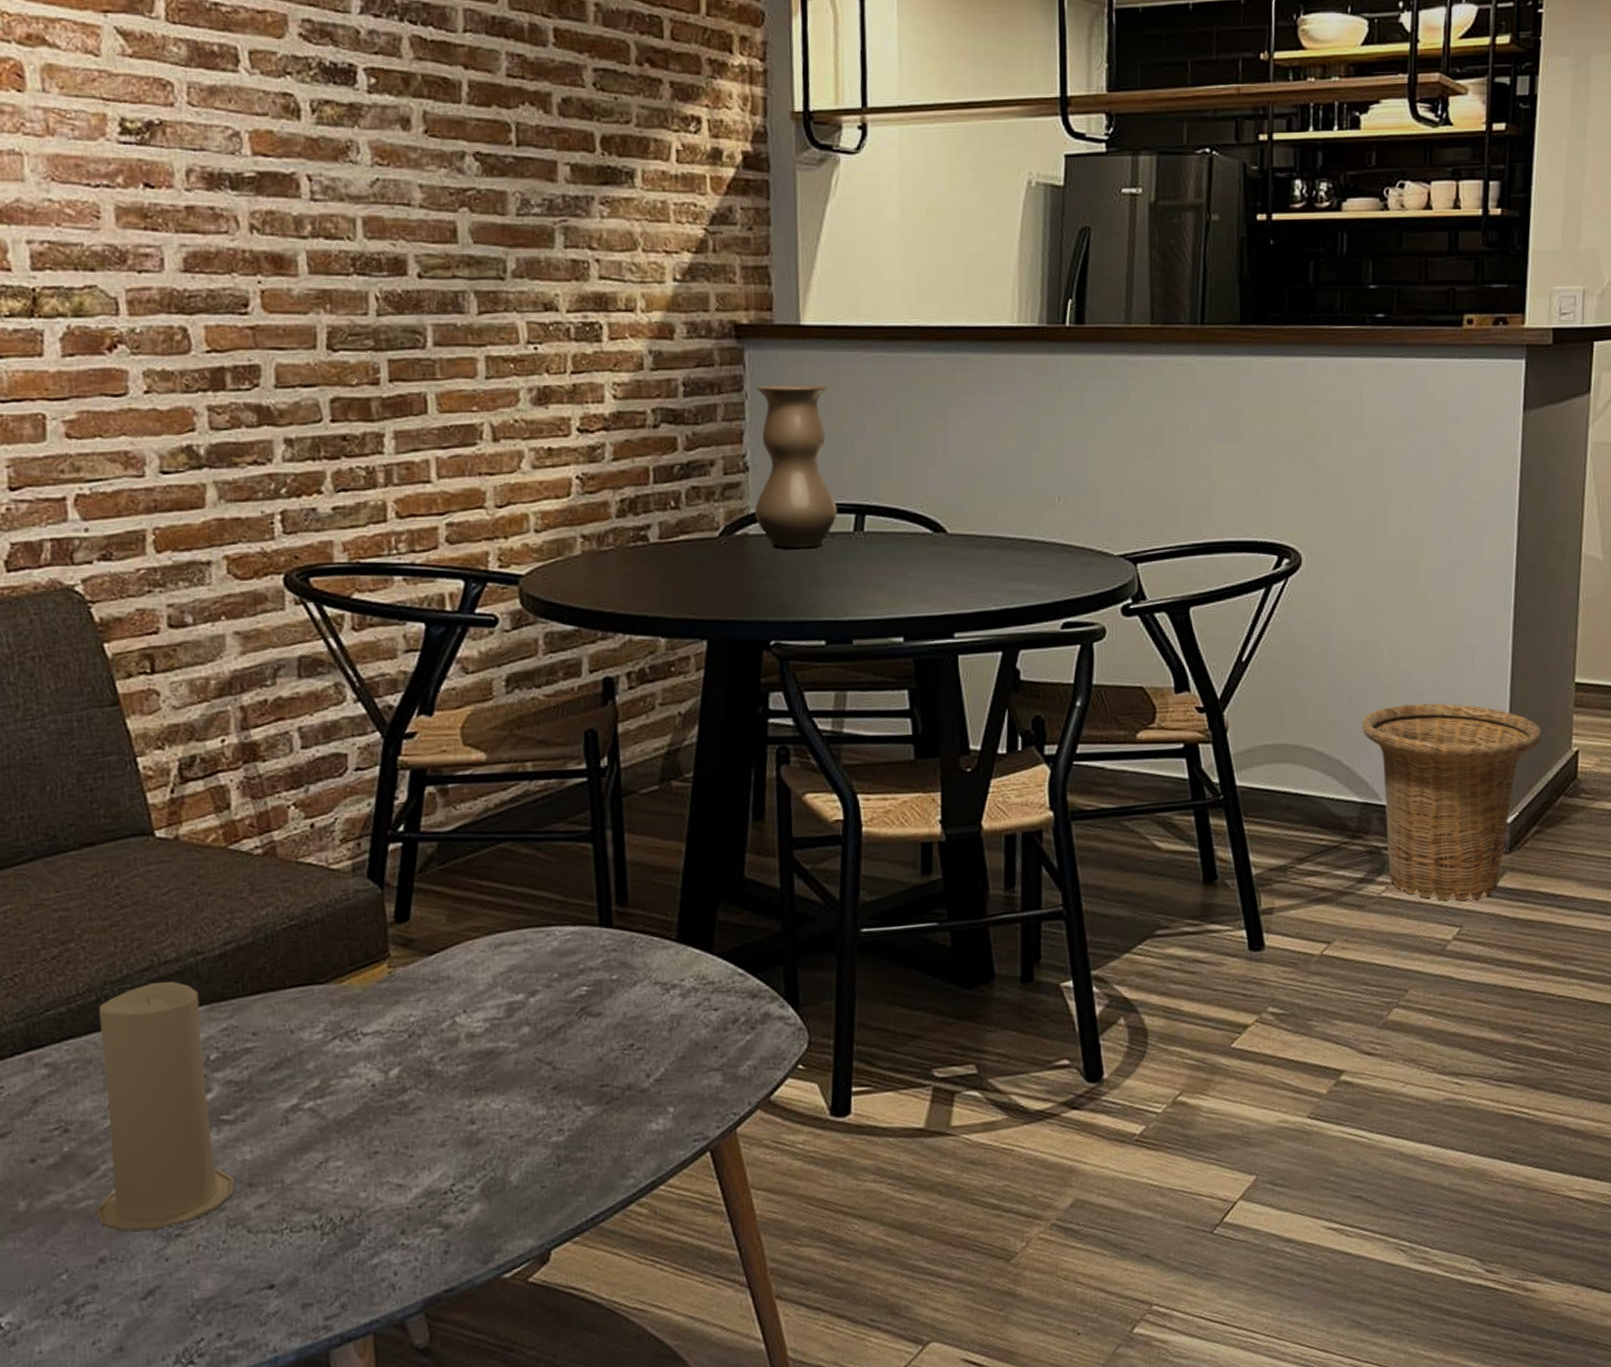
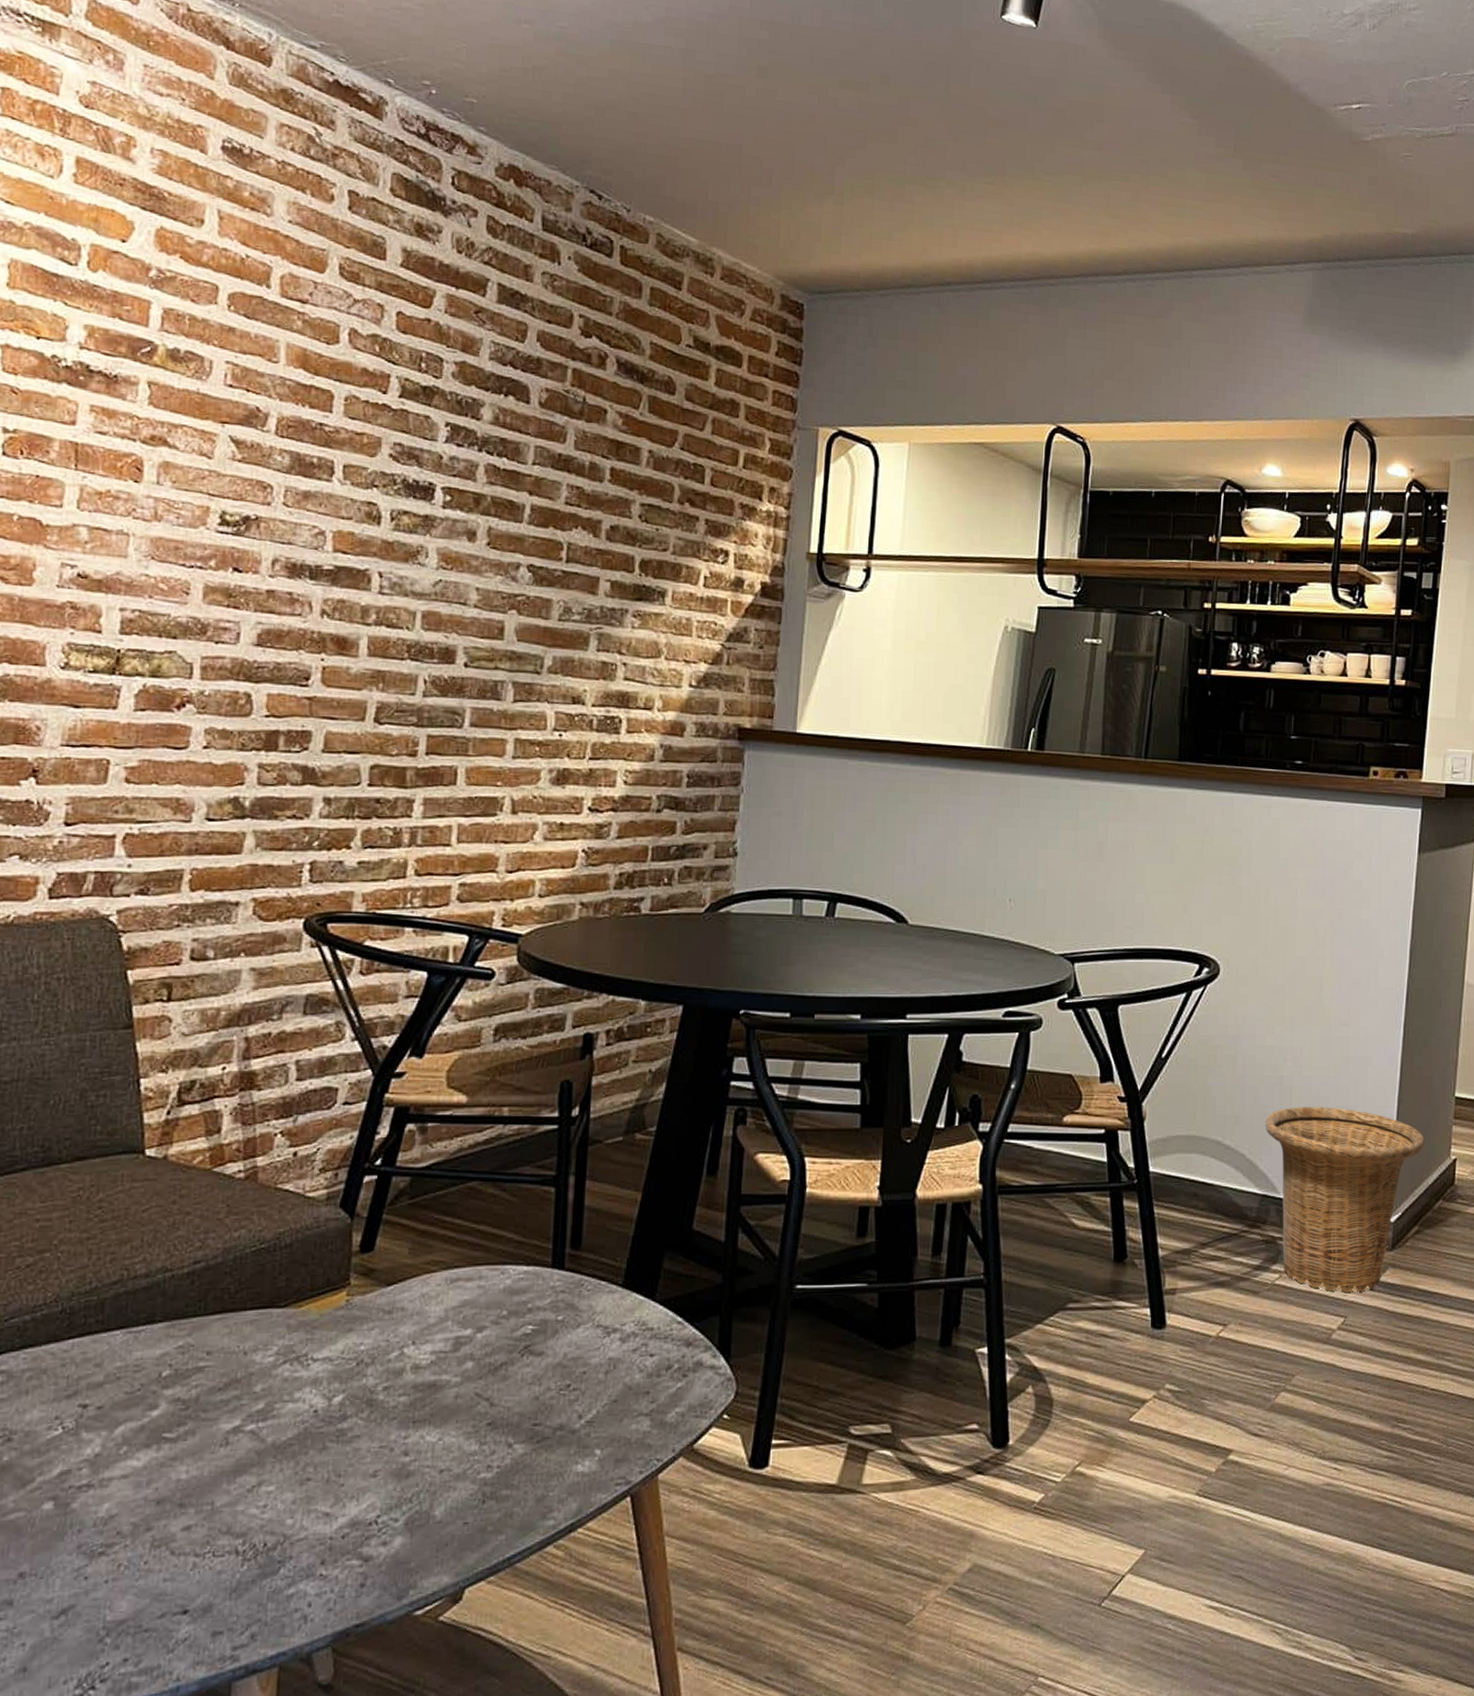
candle: present [95,981,235,1232] -> none [23,1297,167,1548]
vase: present [755,384,838,550] -> none [739,783,815,929]

